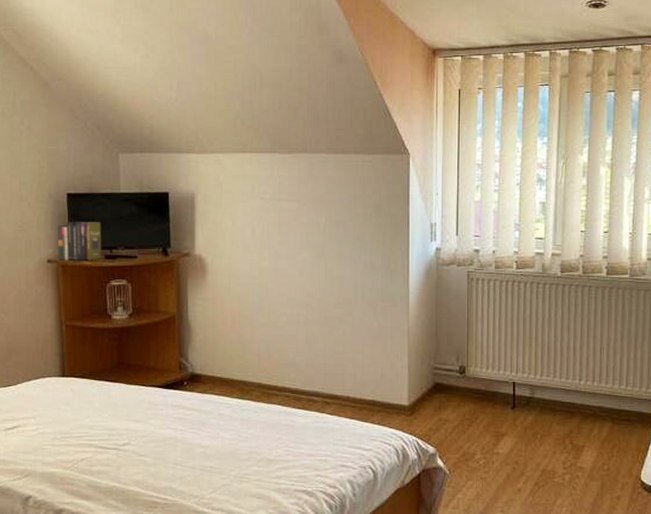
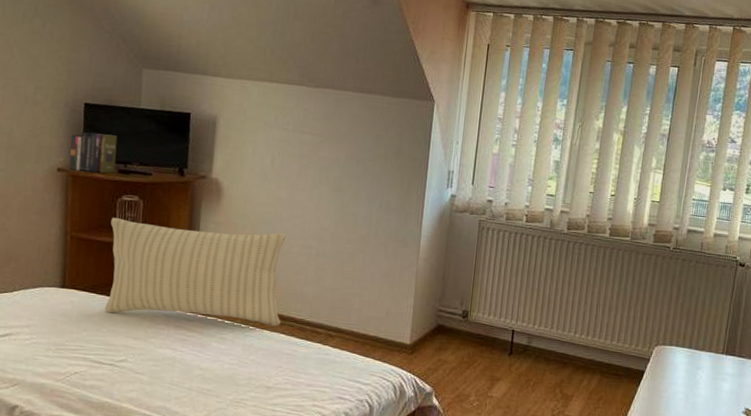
pillow: none [102,303,276,399] -> present [105,217,287,327]

